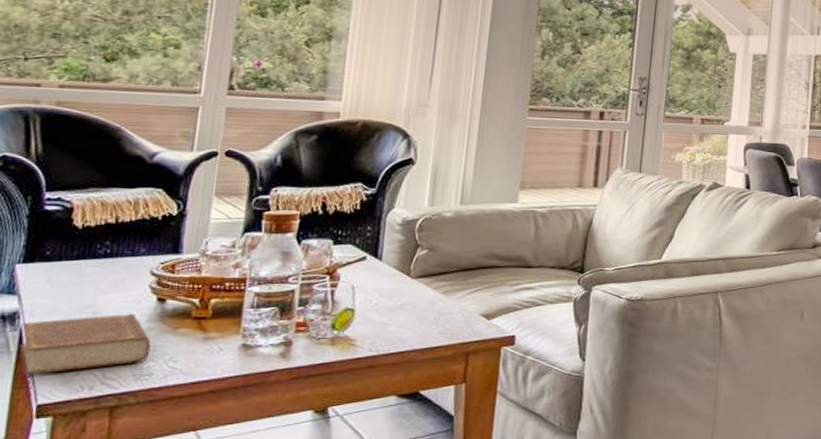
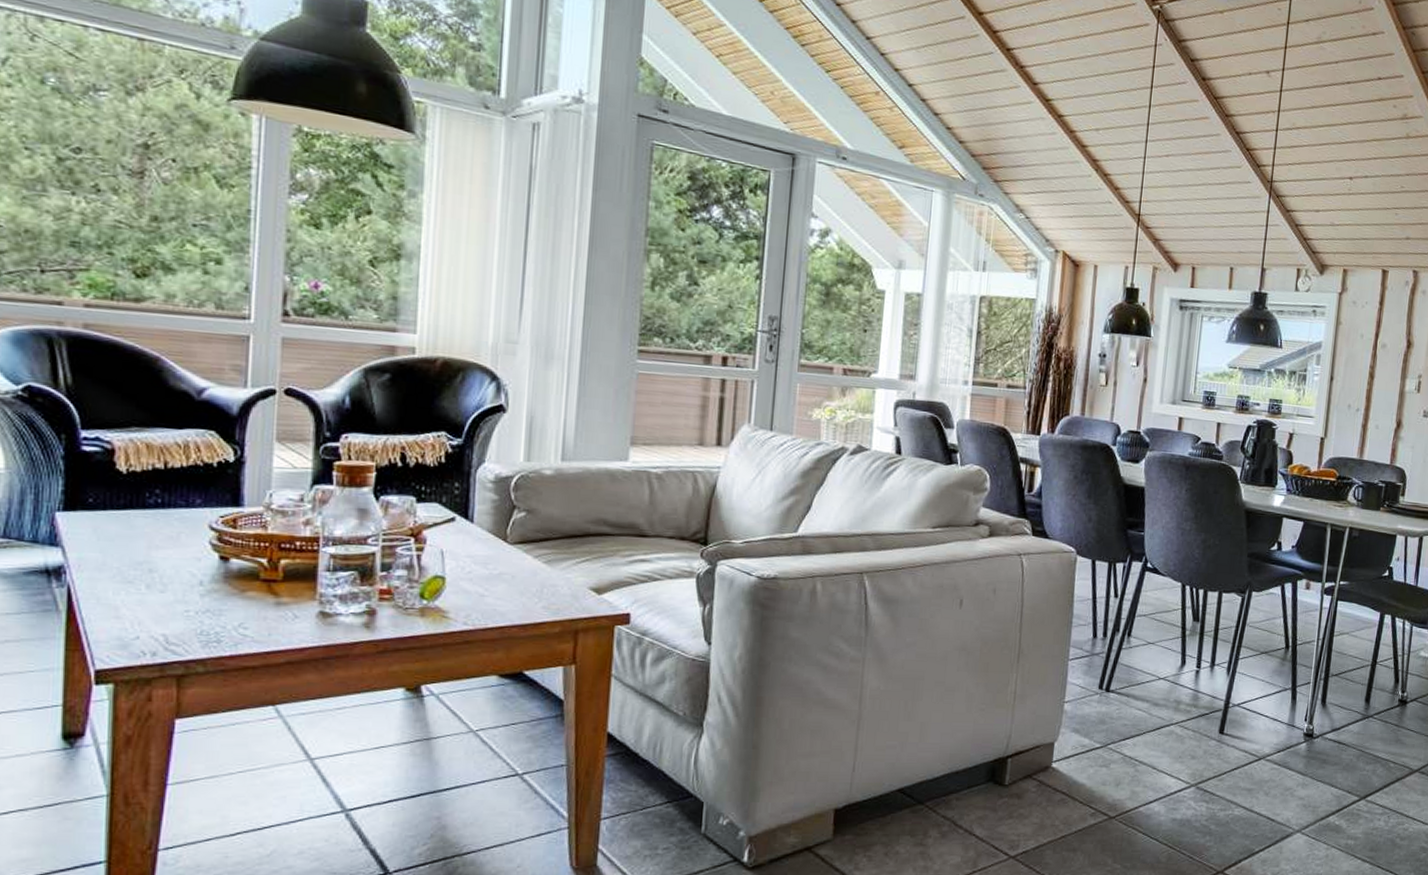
book: present [19,313,151,375] -> none [69,572,217,637]

